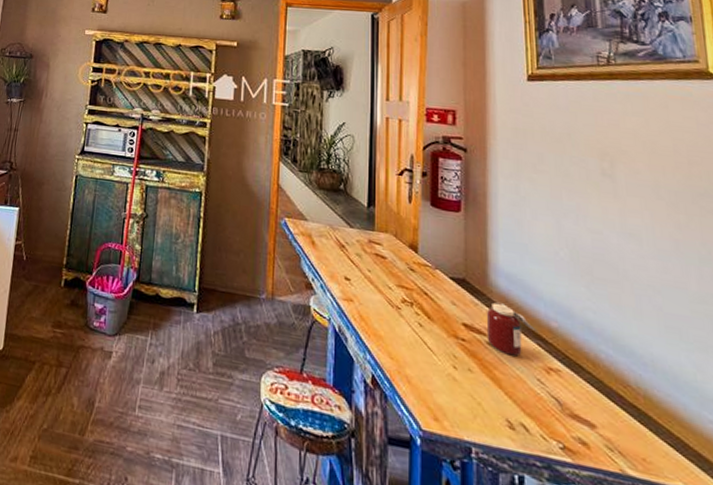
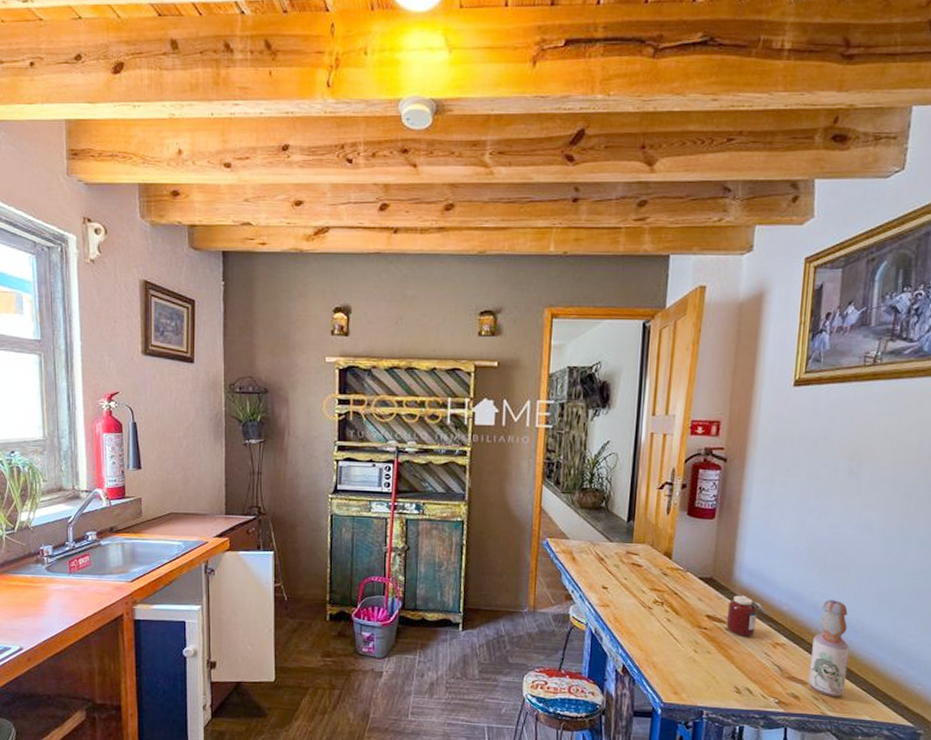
bottle: none [593,319,645,451] -> present [808,599,850,698]

